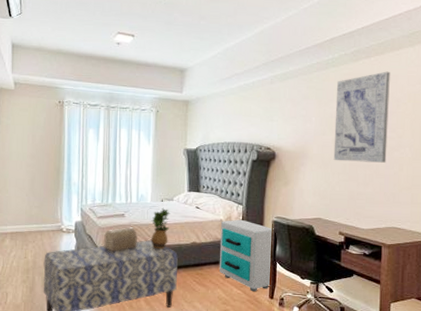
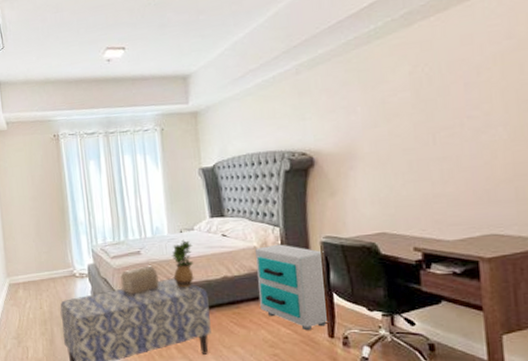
wall art: present [333,71,390,163] -> none [384,30,471,158]

